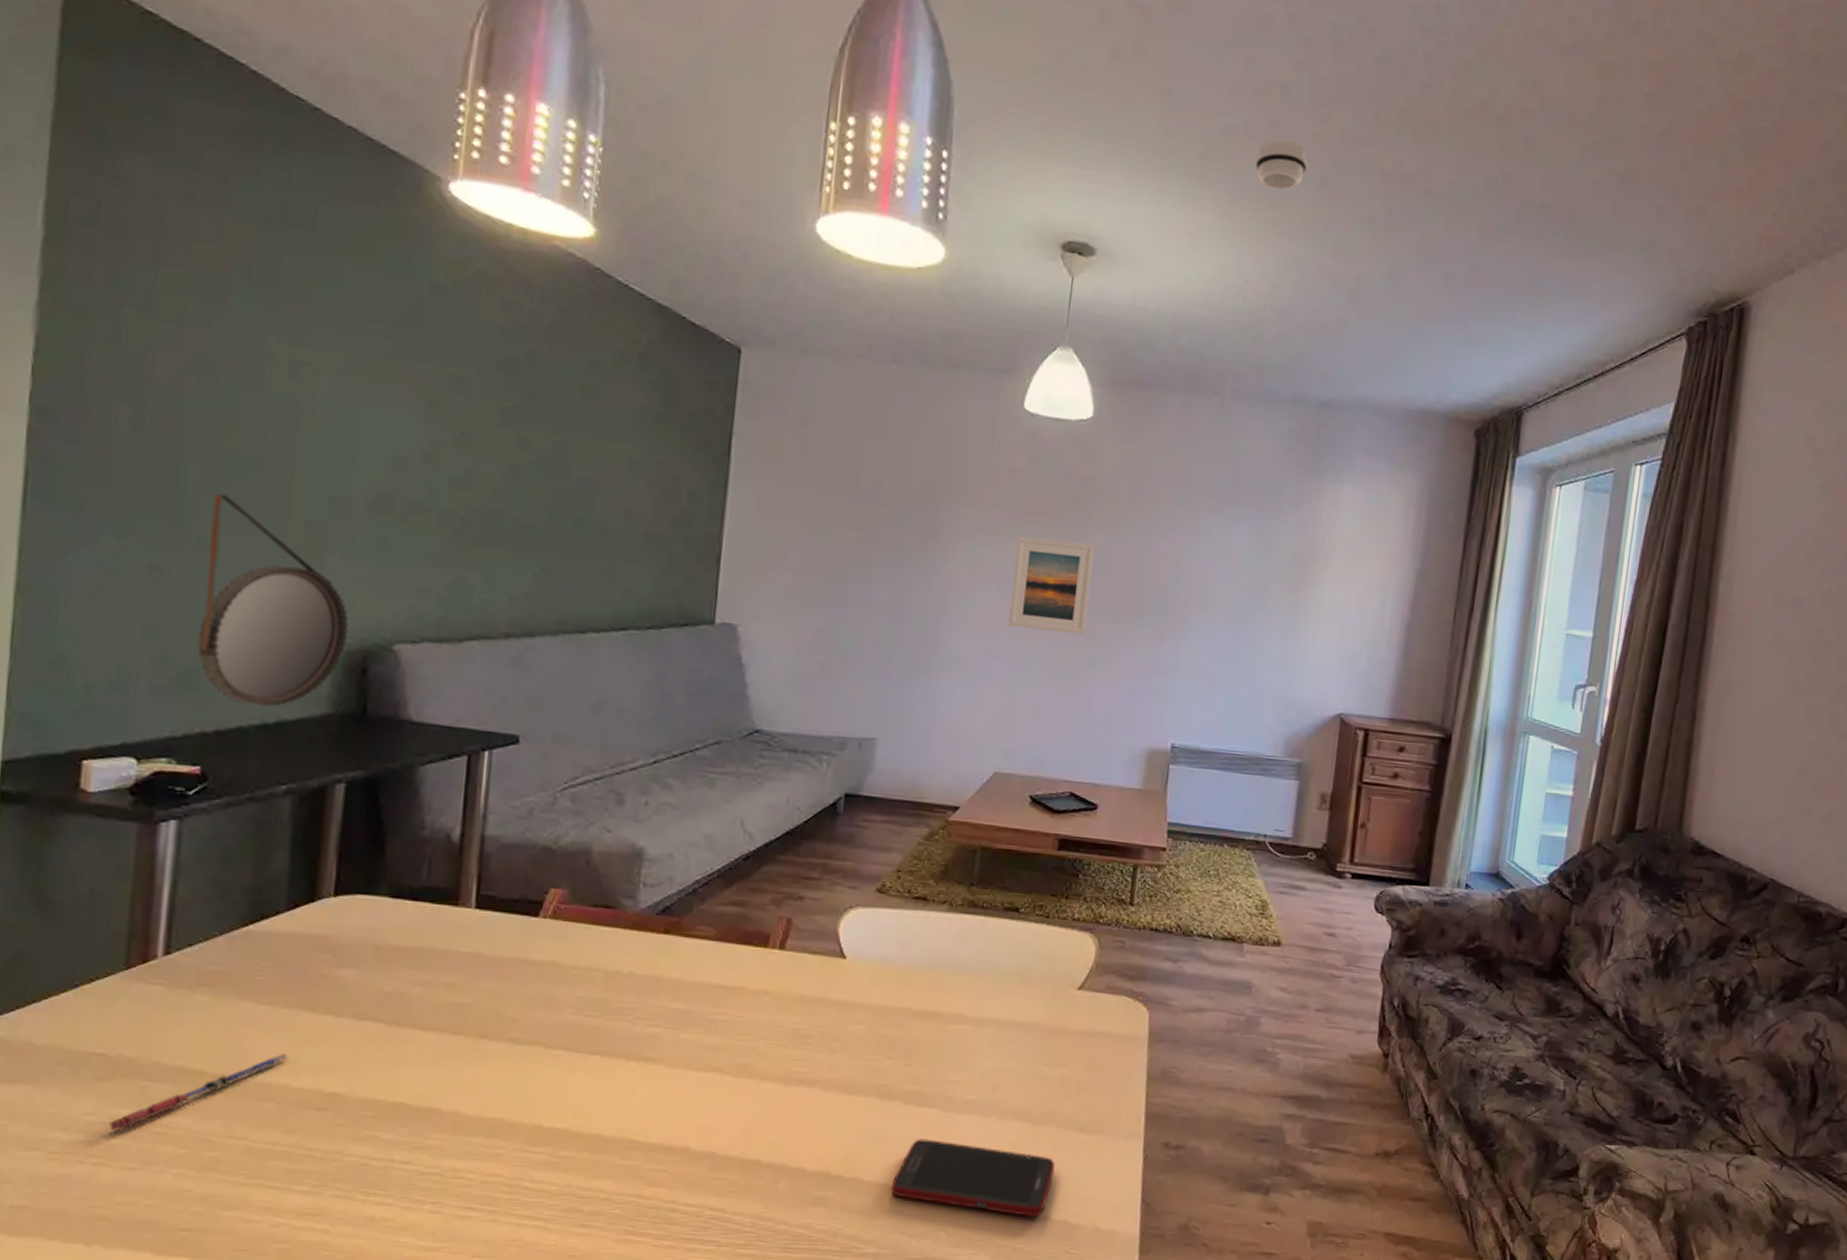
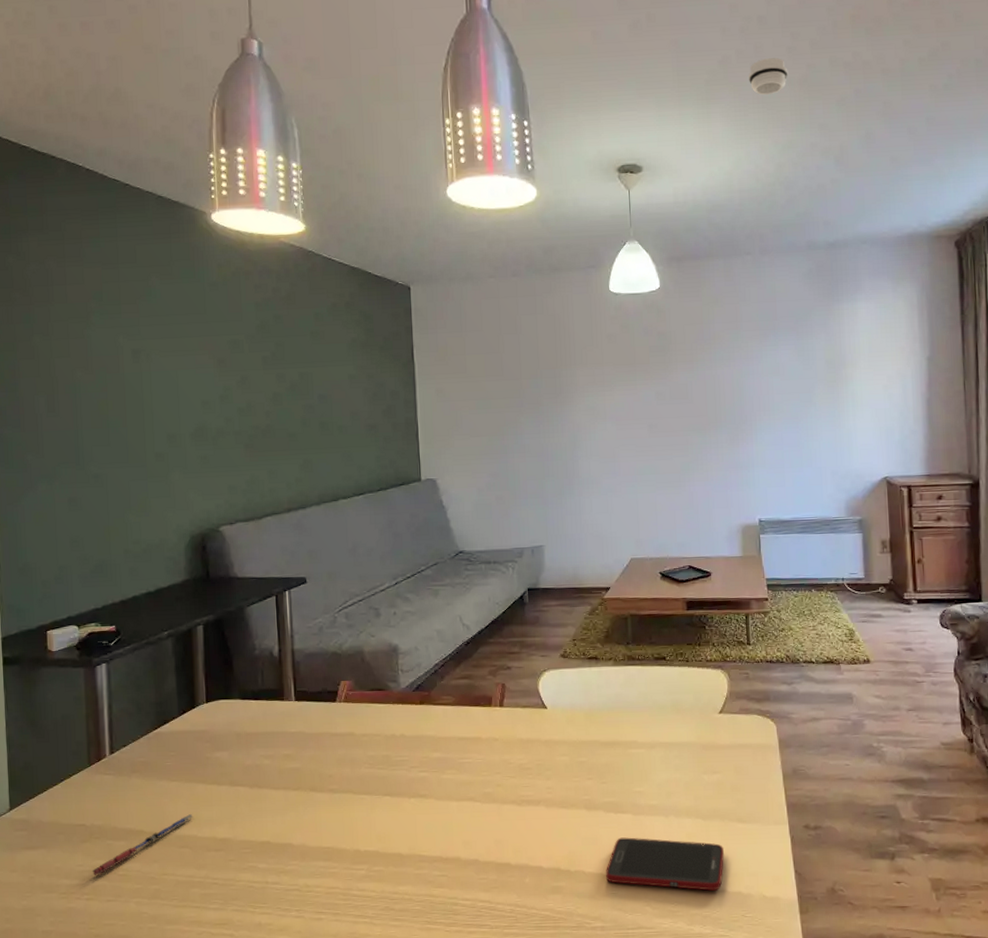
home mirror: present [197,493,349,707] -> none [100,444,191,581]
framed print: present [1009,536,1095,635] -> none [621,380,680,450]

